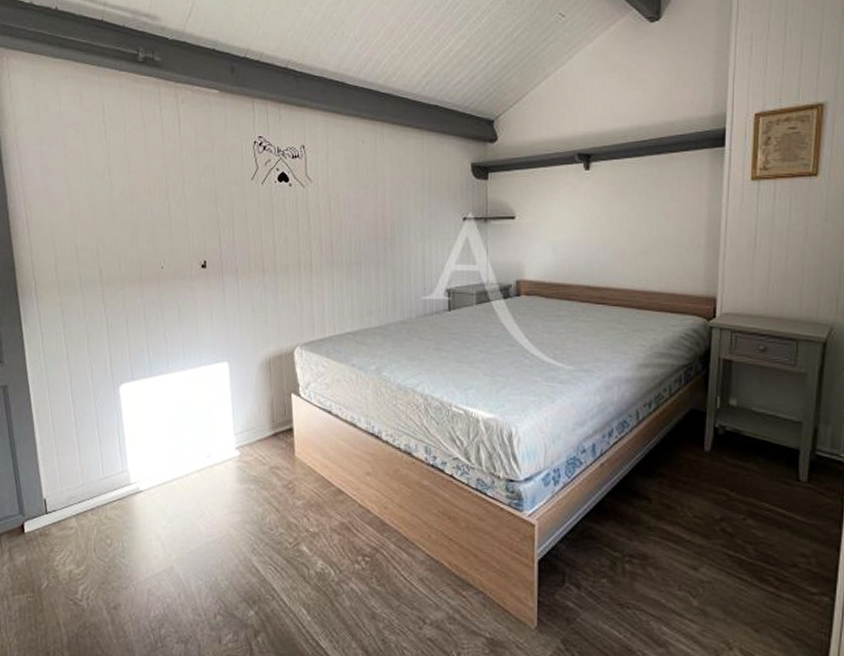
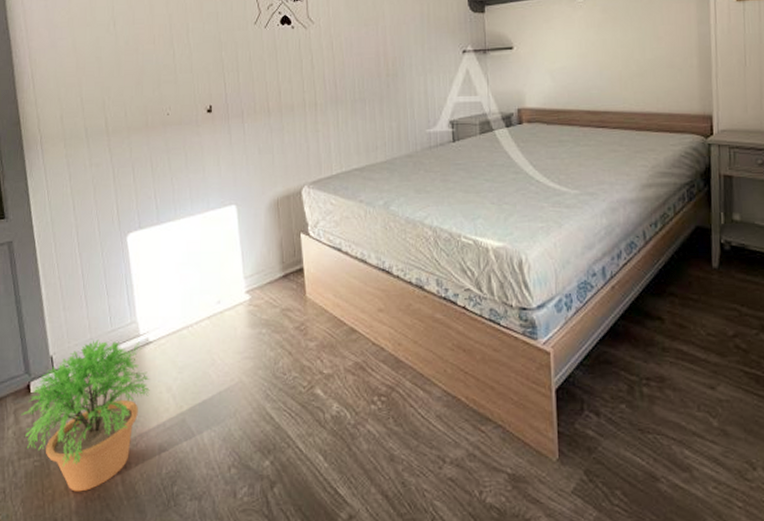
potted plant: none [15,486,140,629] -> present [21,340,150,492]

